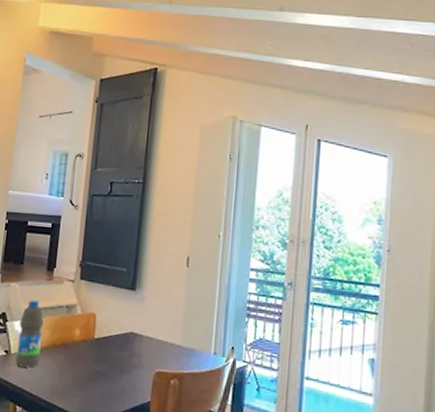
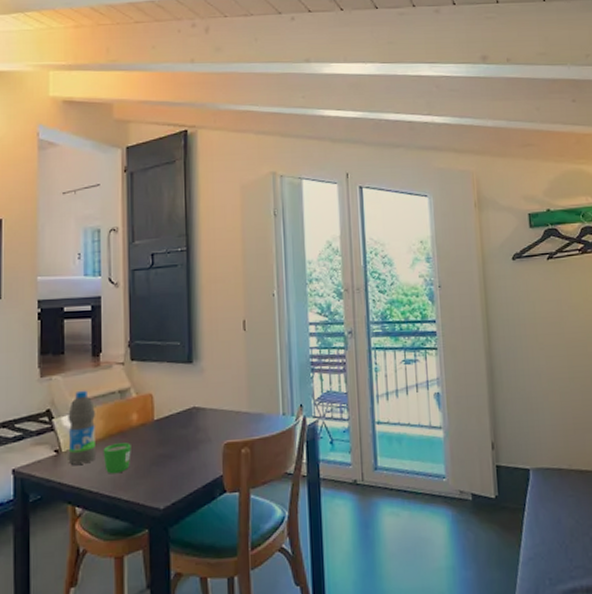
mug: none [45,353,71,382] -> present [103,442,131,474]

